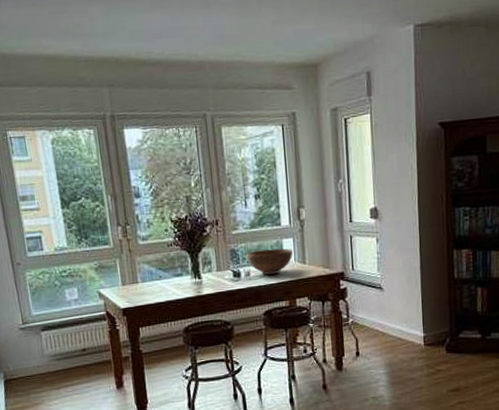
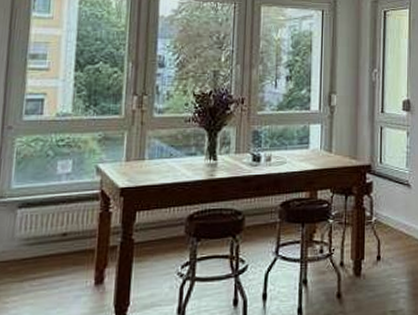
fruit bowl: present [246,248,294,275] -> none [269,134,320,161]

